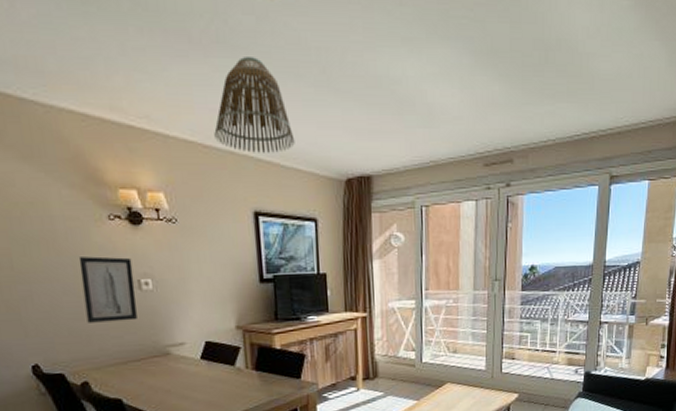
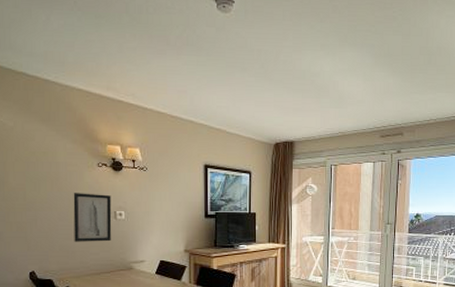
lamp shade: present [214,57,295,153] -> none [180,55,238,123]

